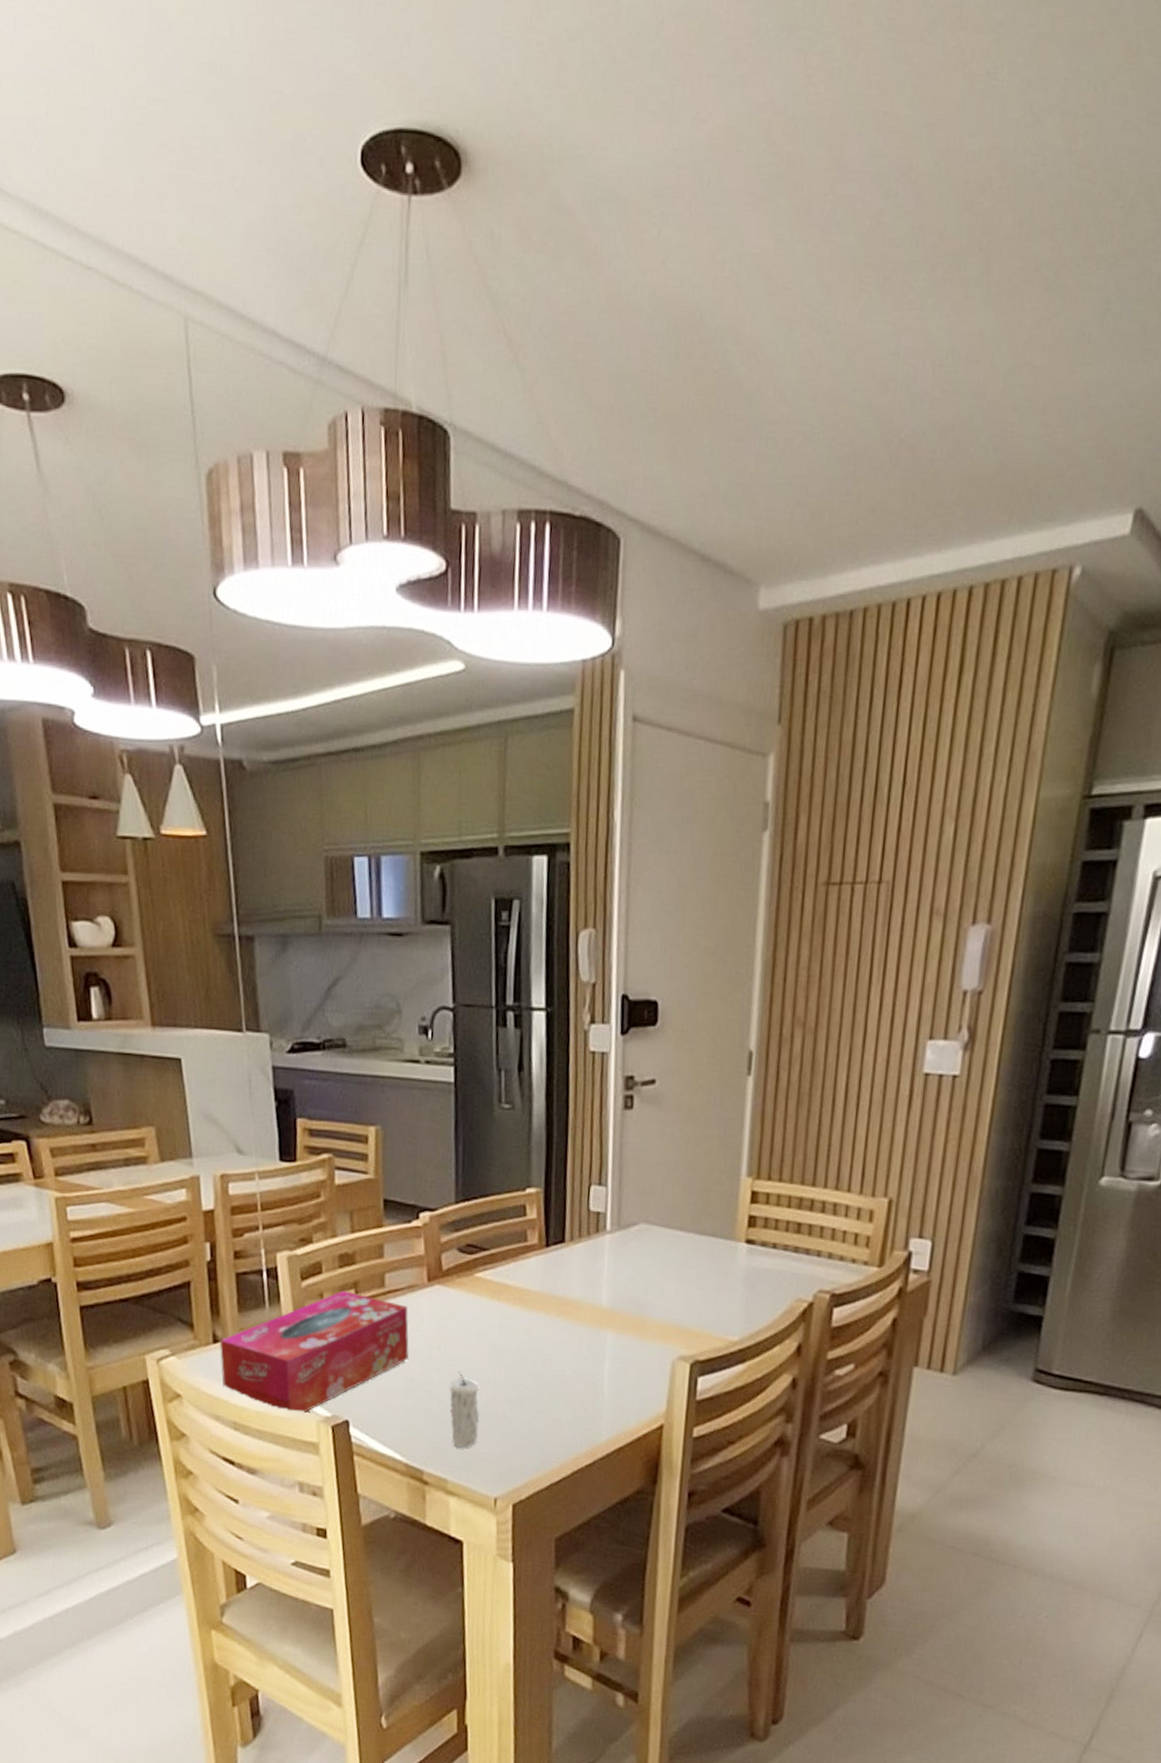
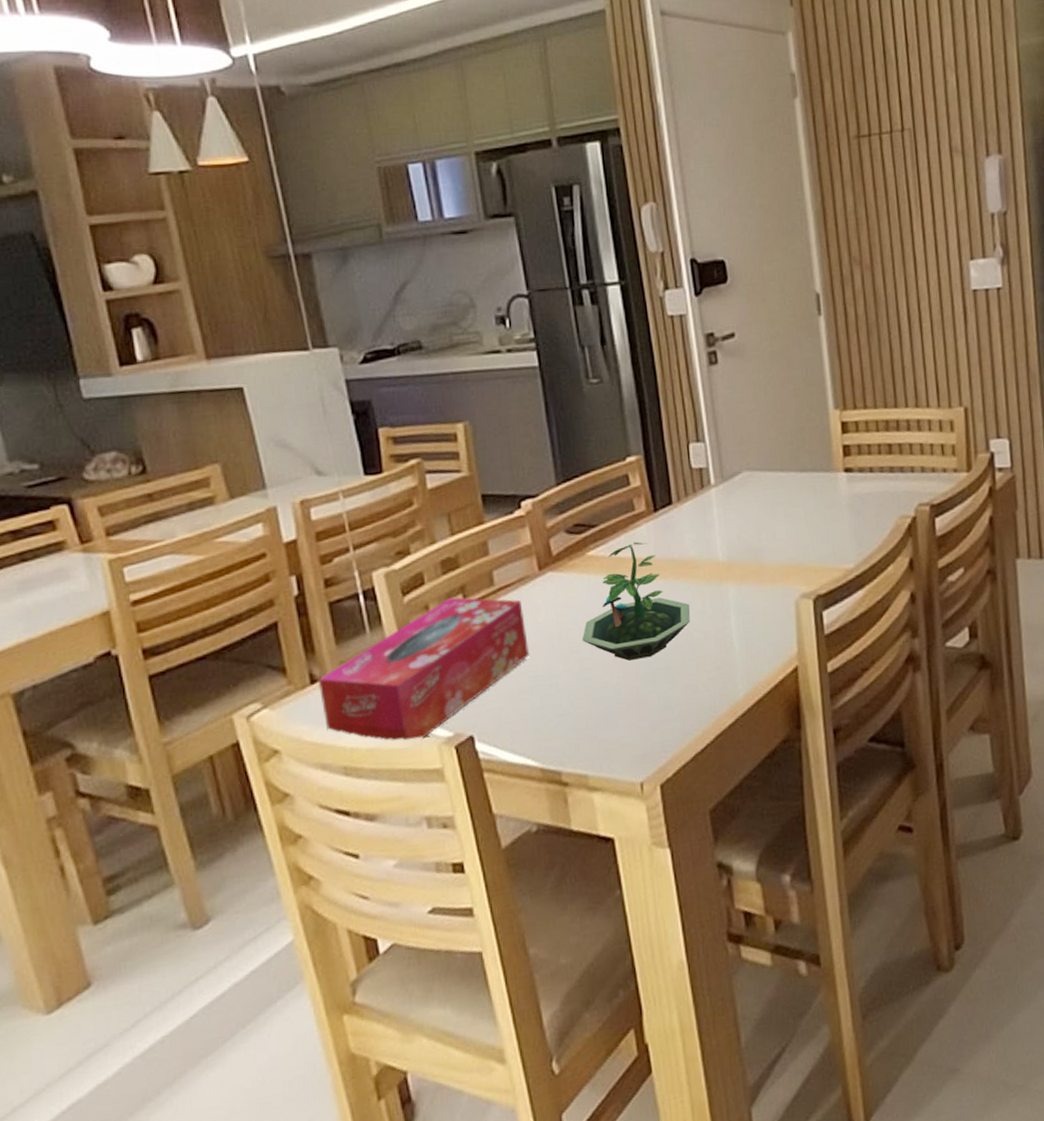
candle: present [449,1373,480,1448] -> none [577,658,614,739]
terrarium: none [459,1272,567,1385] -> present [582,541,691,661]

